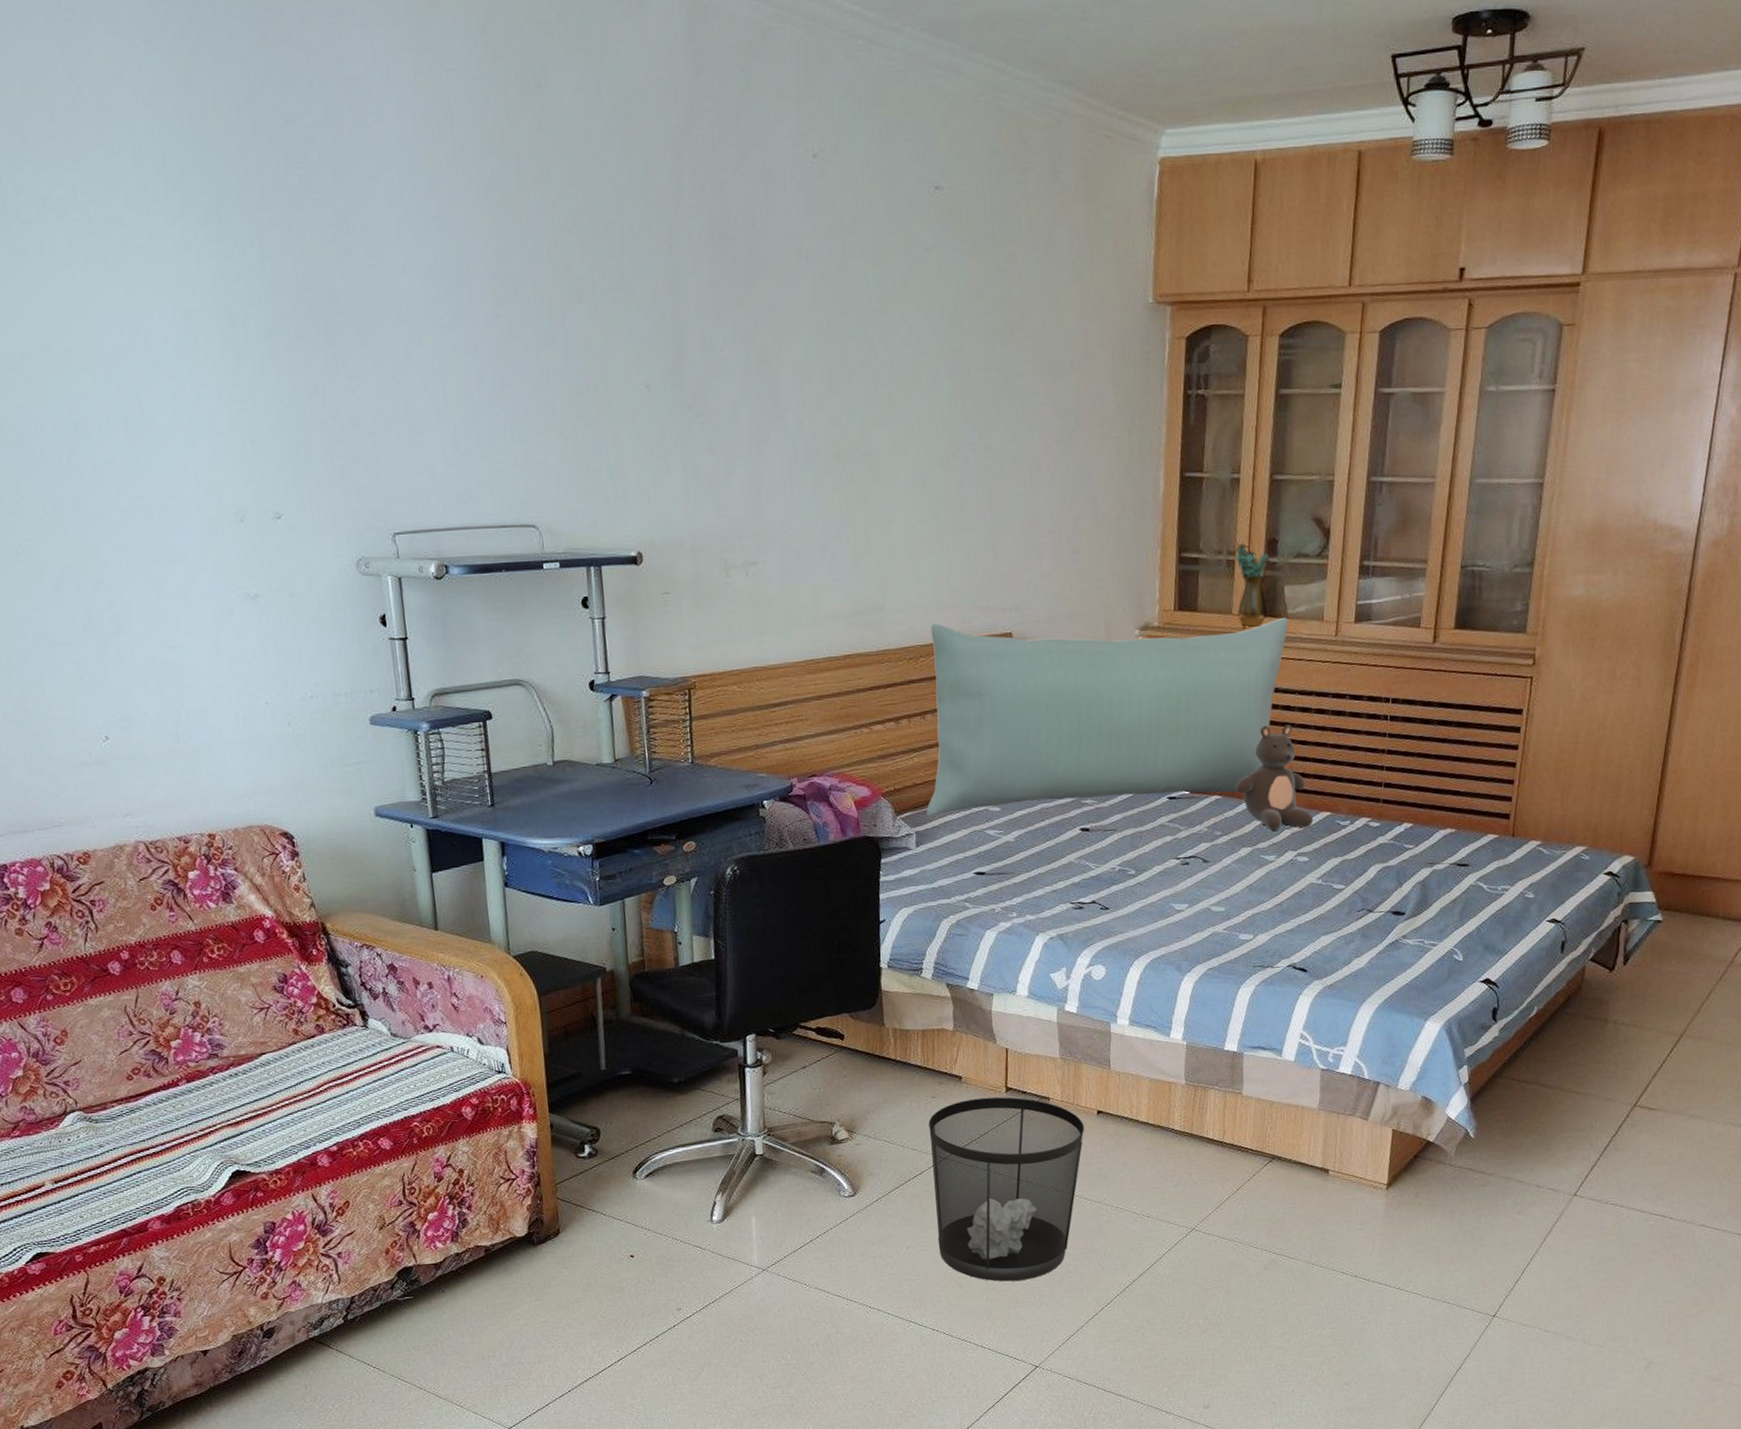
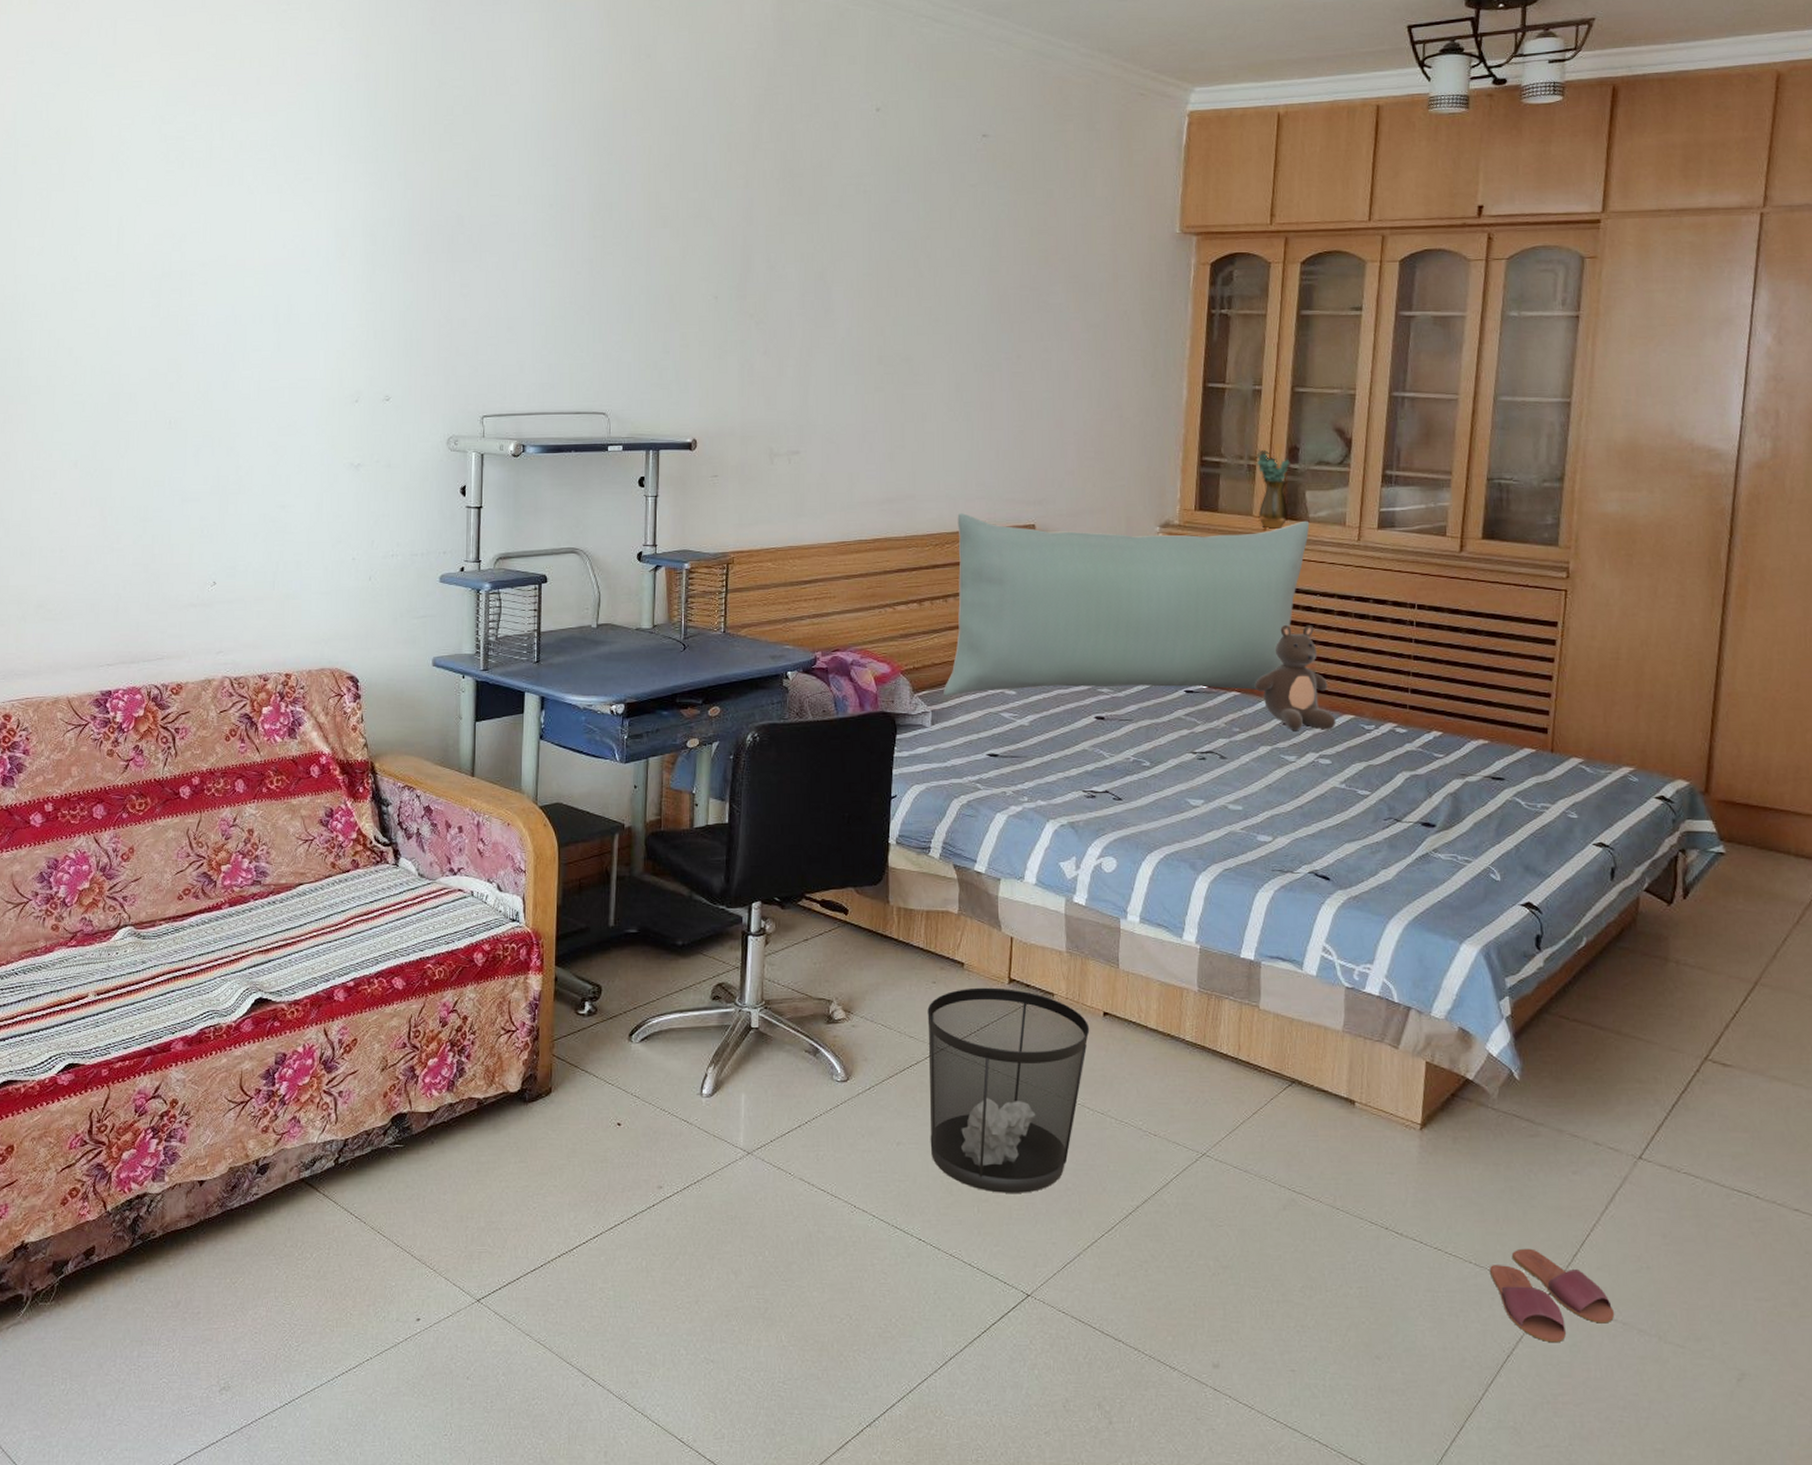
slippers: none [1444,1280,1547,1356] -> present [1490,1248,1614,1343]

